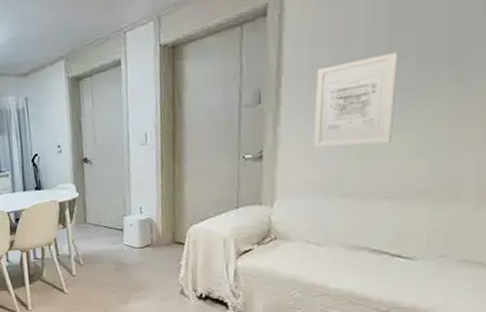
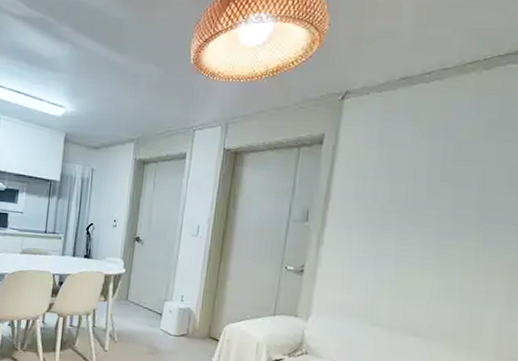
wall art: present [313,51,399,148] -> none [351,200,435,282]

